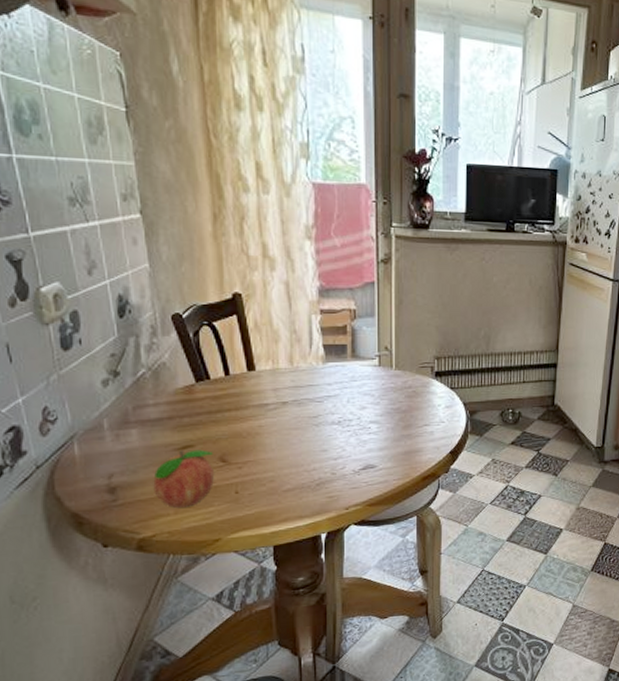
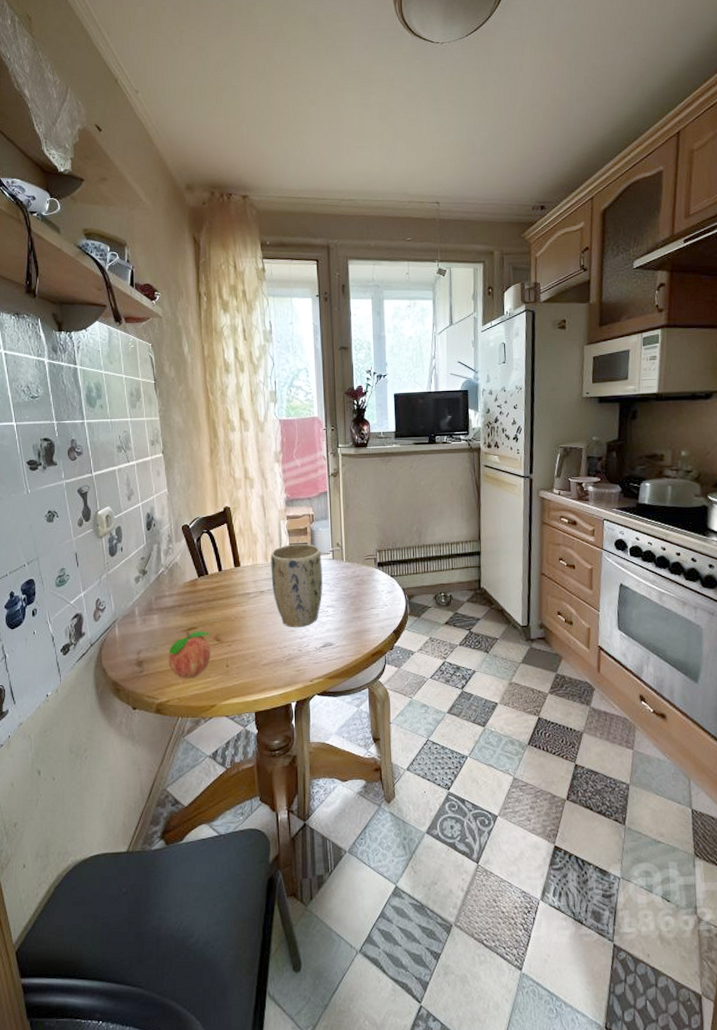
plant pot: none [297,344,365,447] -> present [270,543,323,628]

